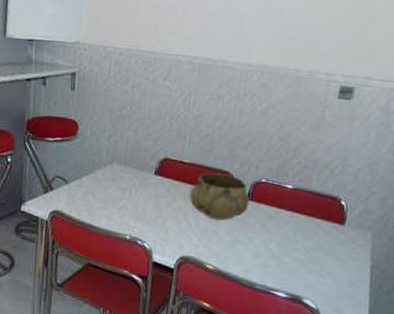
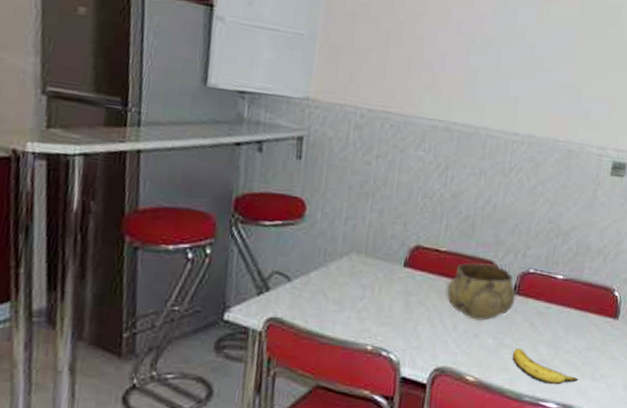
banana: none [246,245,306,278] -> present [512,348,579,385]

